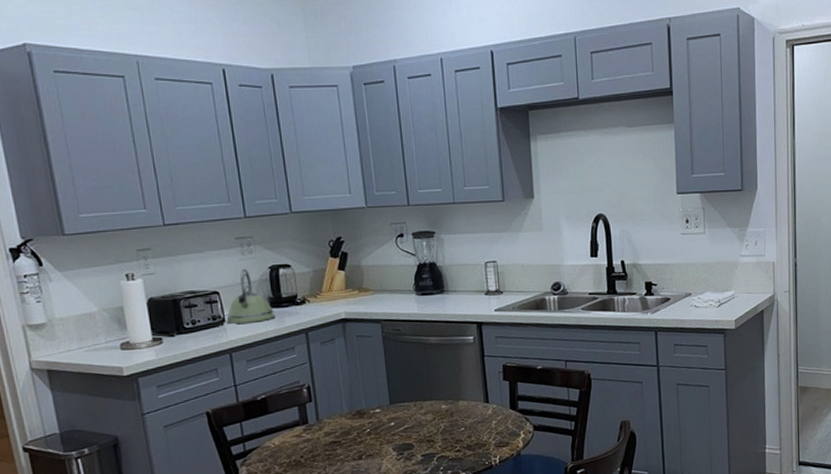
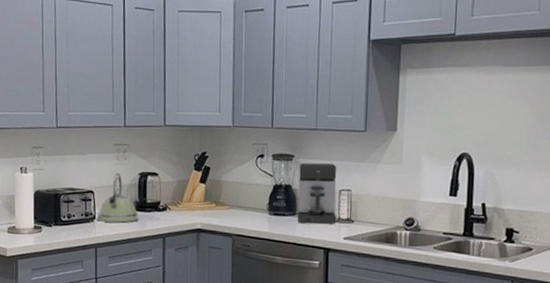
coffee maker: none [442,236,486,301] -> present [297,162,337,225]

